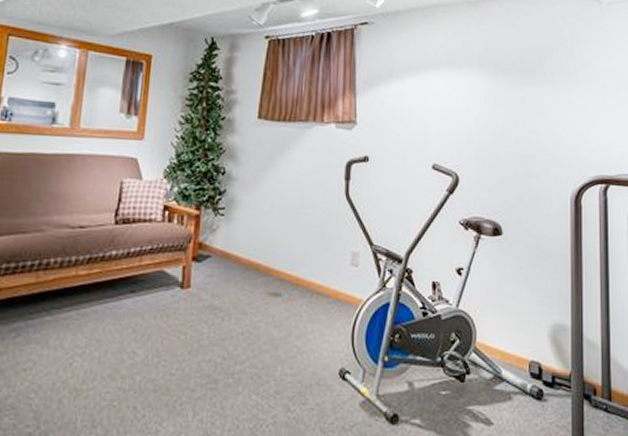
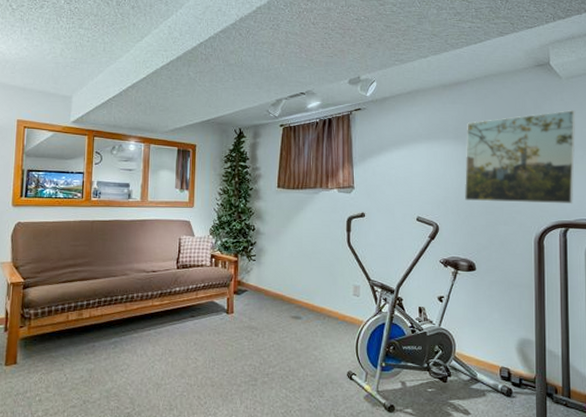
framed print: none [489,41,618,156] -> present [464,109,576,204]

